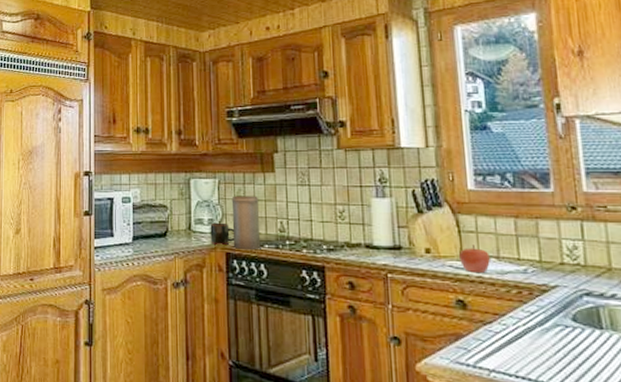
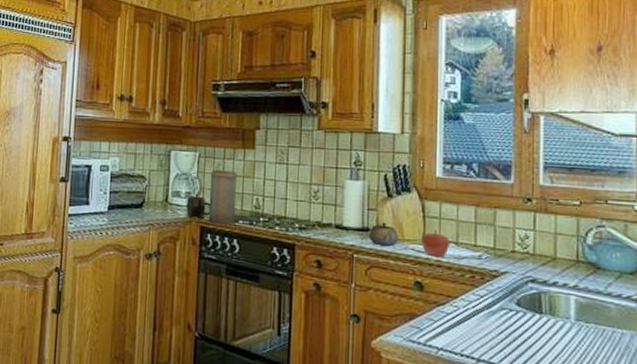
teapot: none [401,239,435,264] -> present [368,222,399,246]

